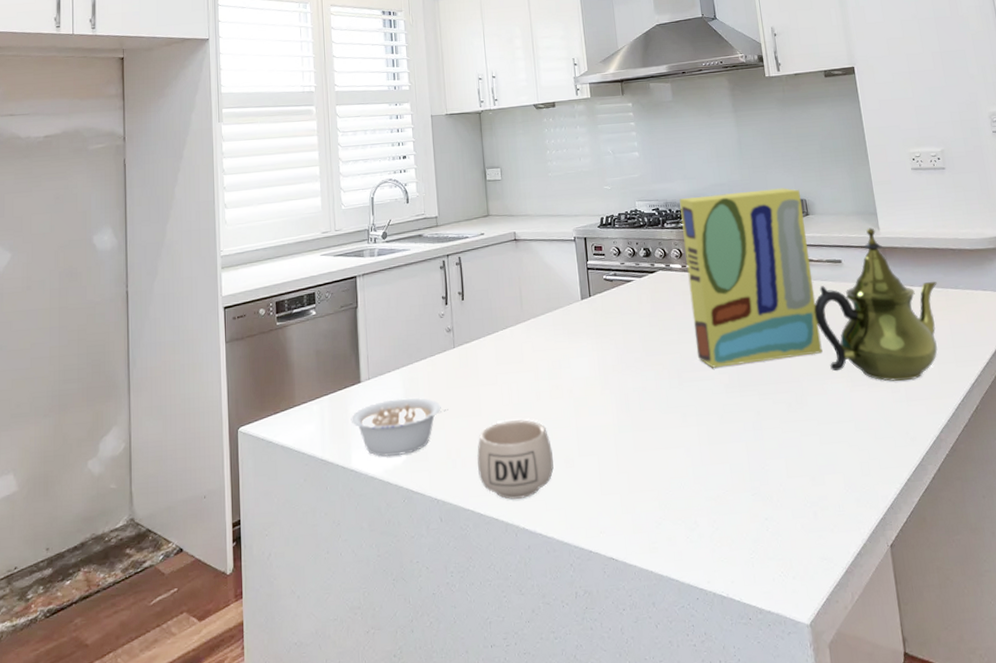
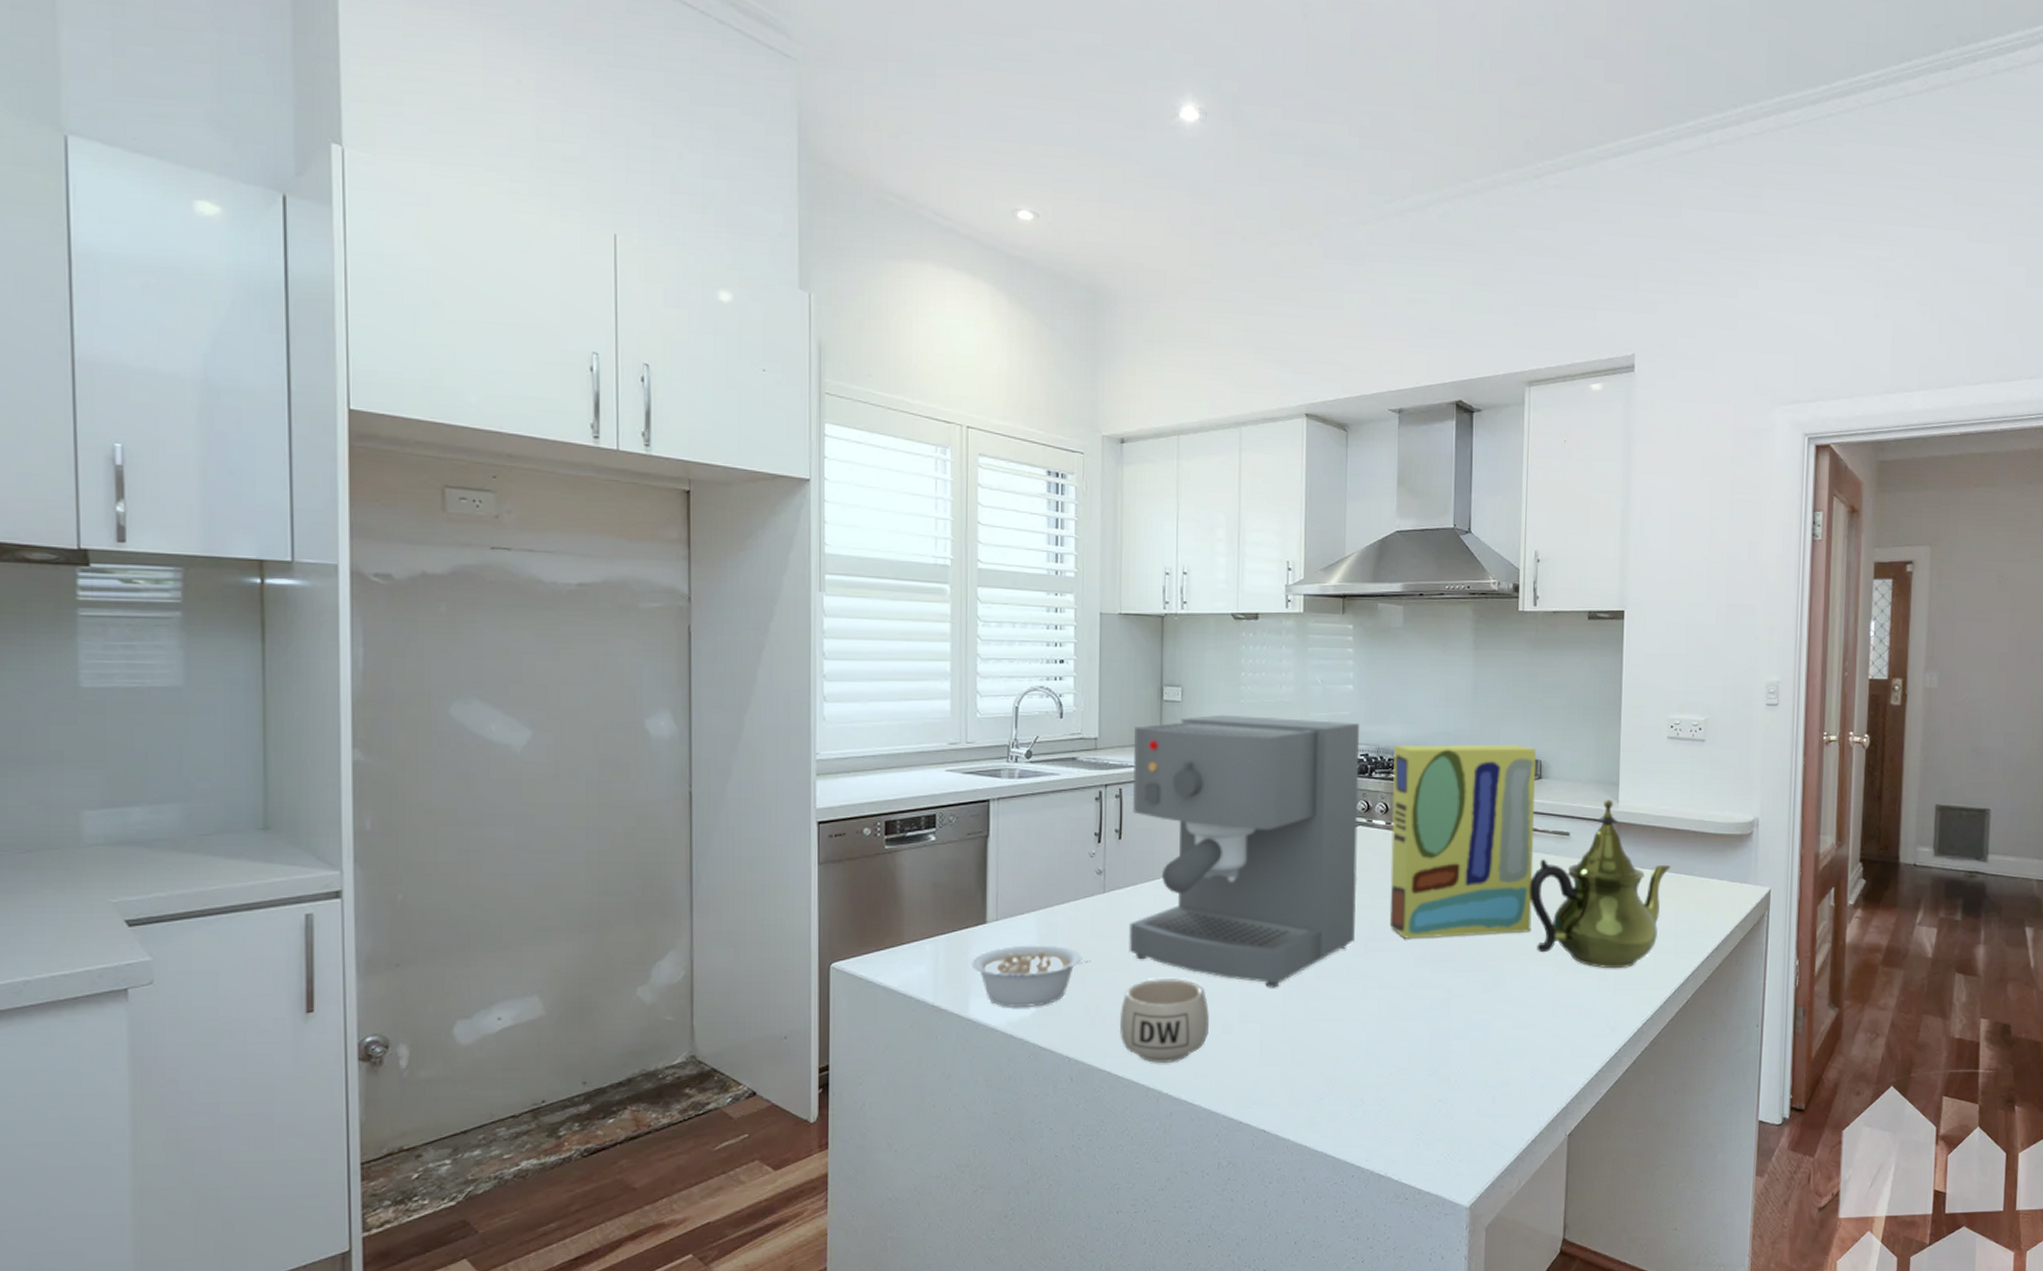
coffee maker: none [466,183,669,423] -> present [1129,714,1360,988]

